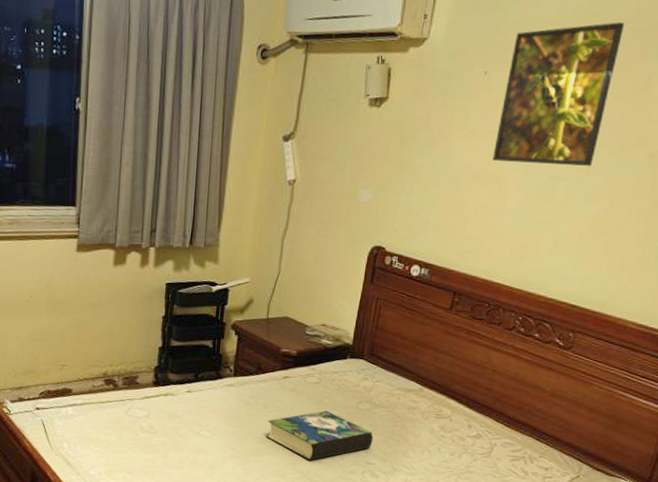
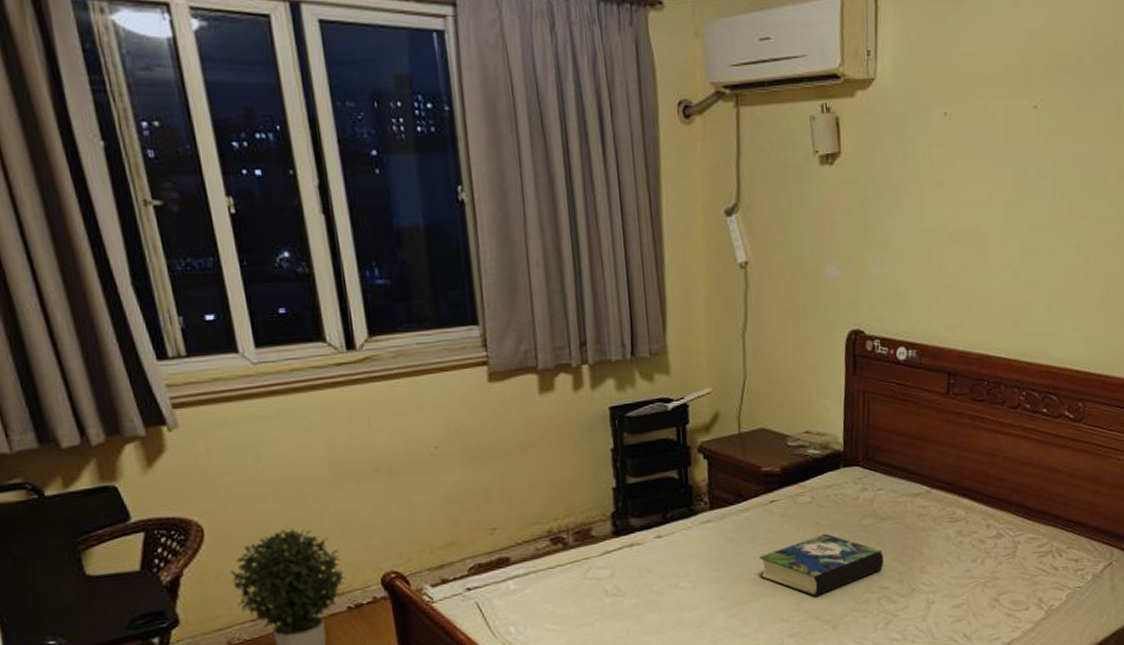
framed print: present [492,22,625,166] -> none [967,45,1085,215]

